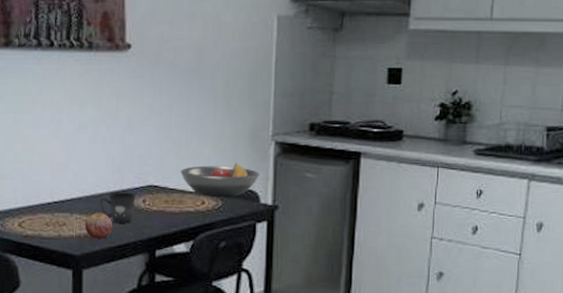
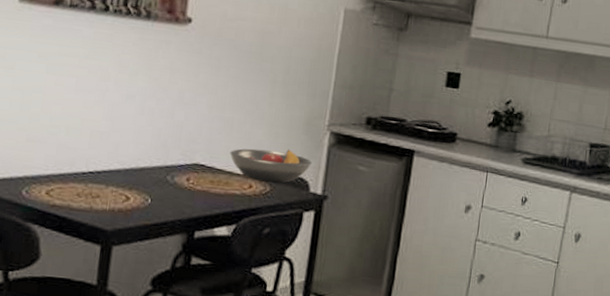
apple: present [84,212,113,239] -> none [119,187,152,216]
mug: present [99,192,136,224] -> none [139,167,180,201]

